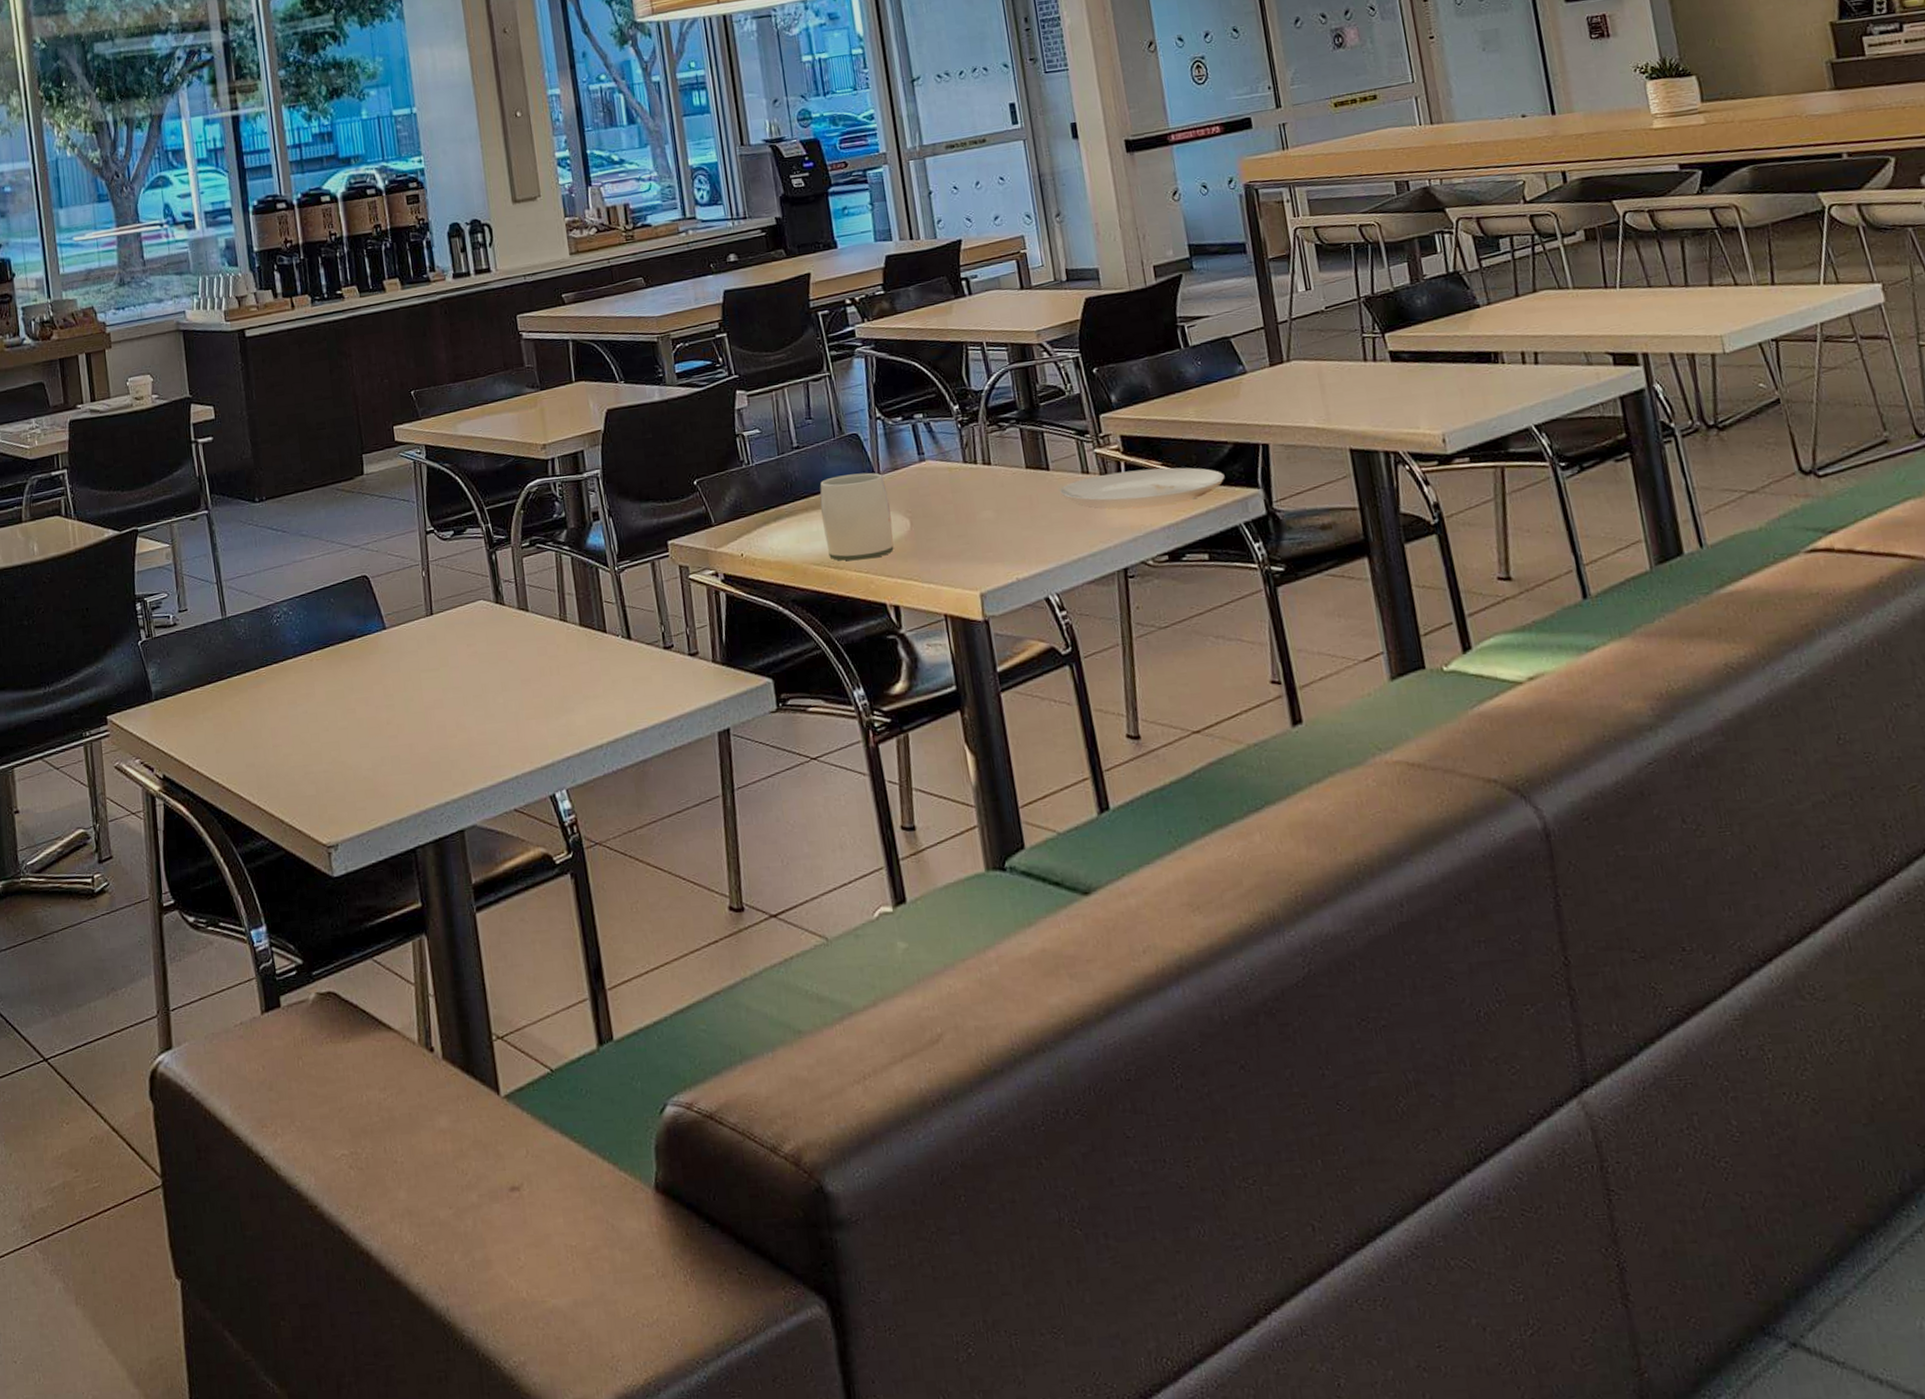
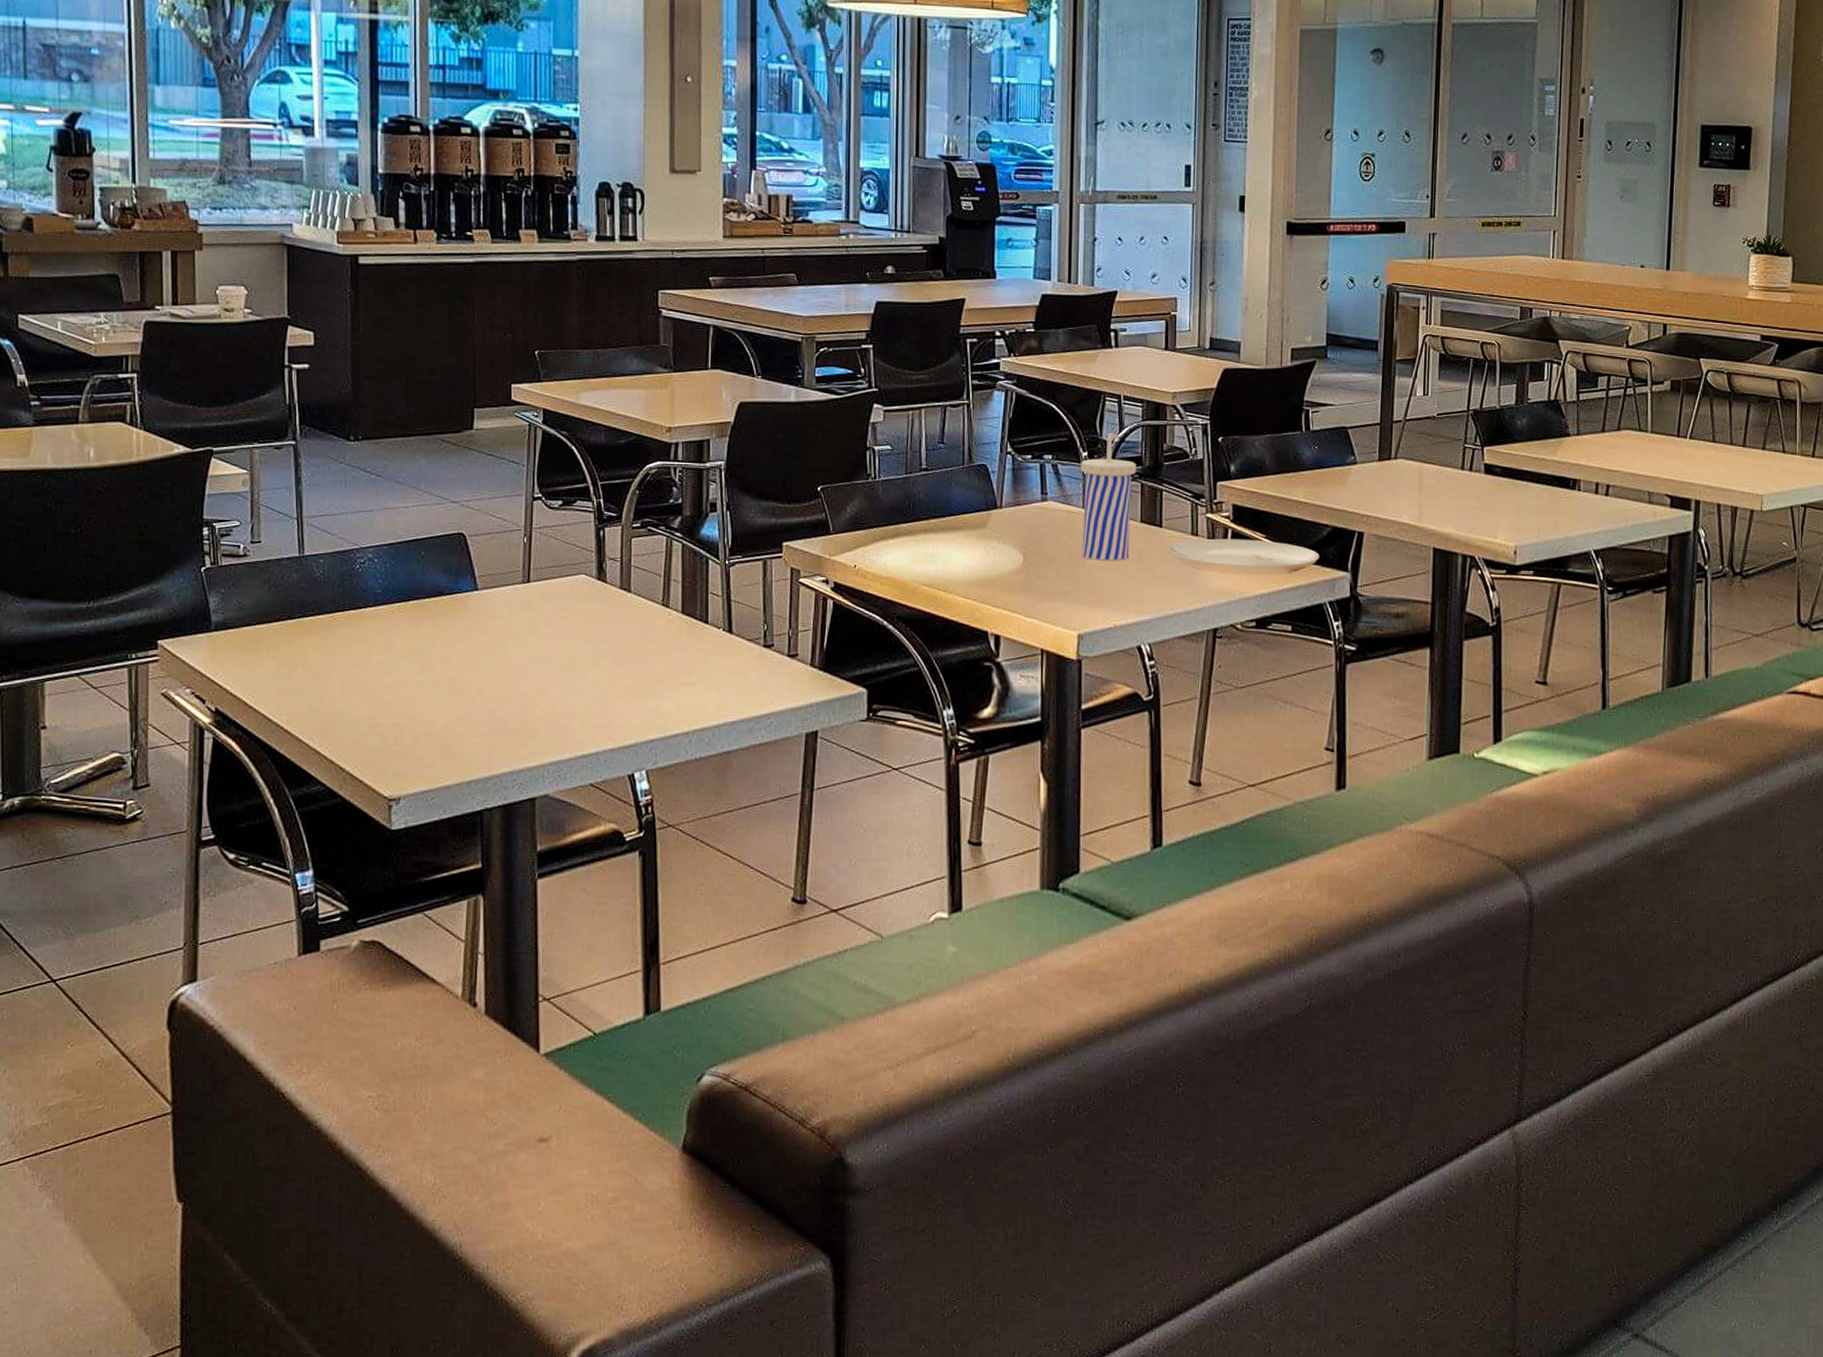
mug: present [819,472,894,561] -> none [938,503,1007,587]
beverage cup: none [953,381,1021,515] -> present [1081,432,1136,561]

